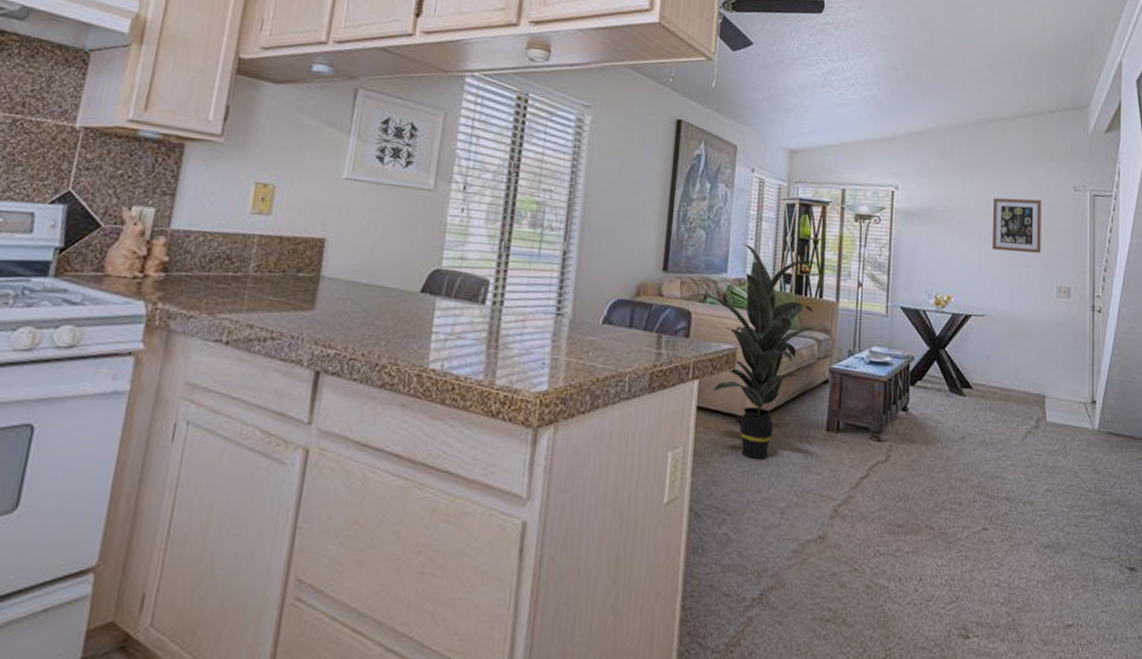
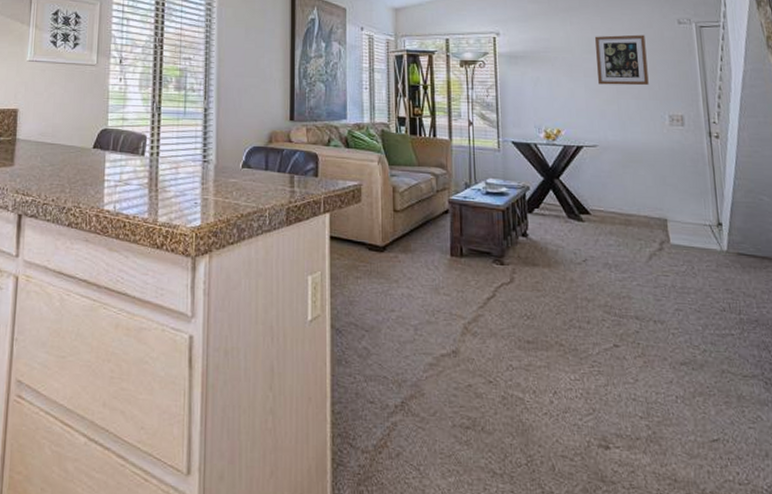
indoor plant: present [691,243,820,459] -> none [316,93,432,282]

